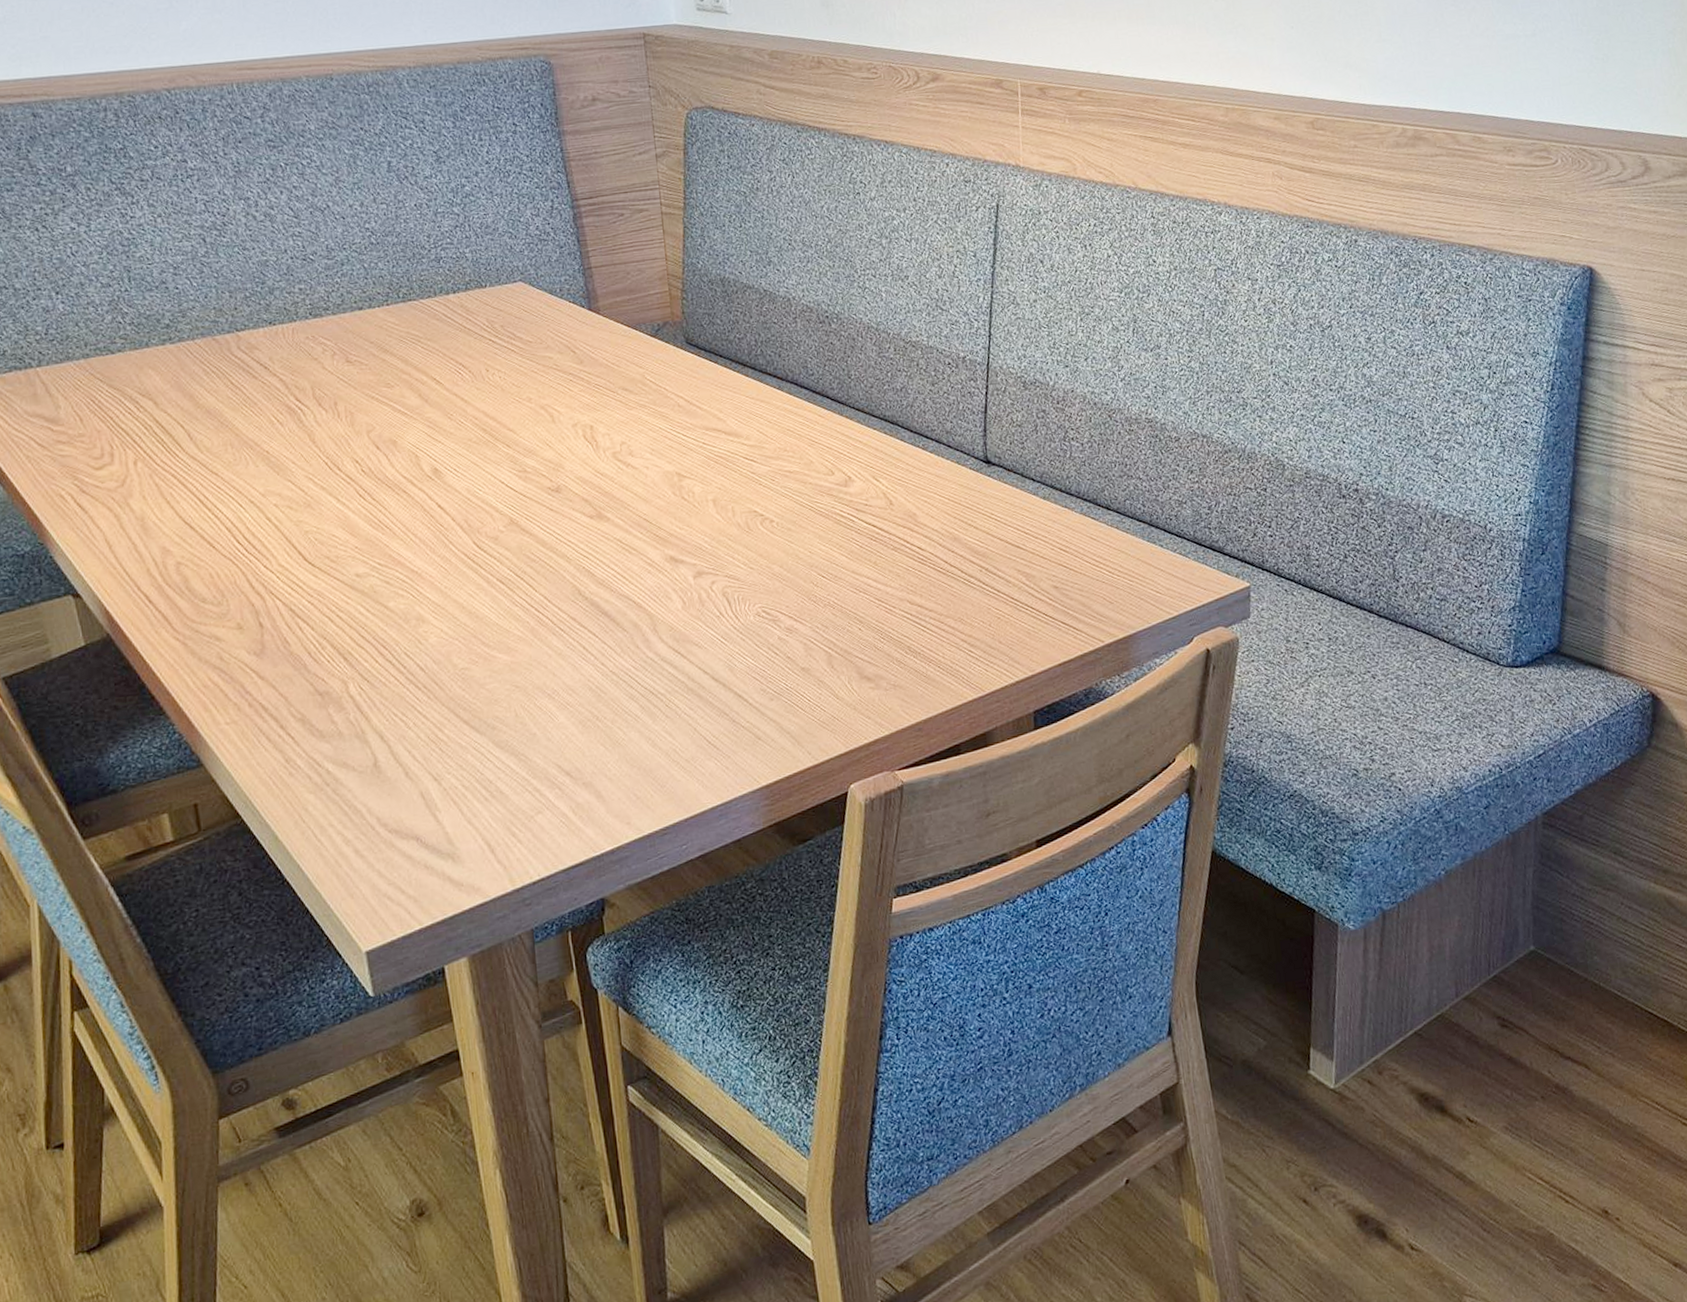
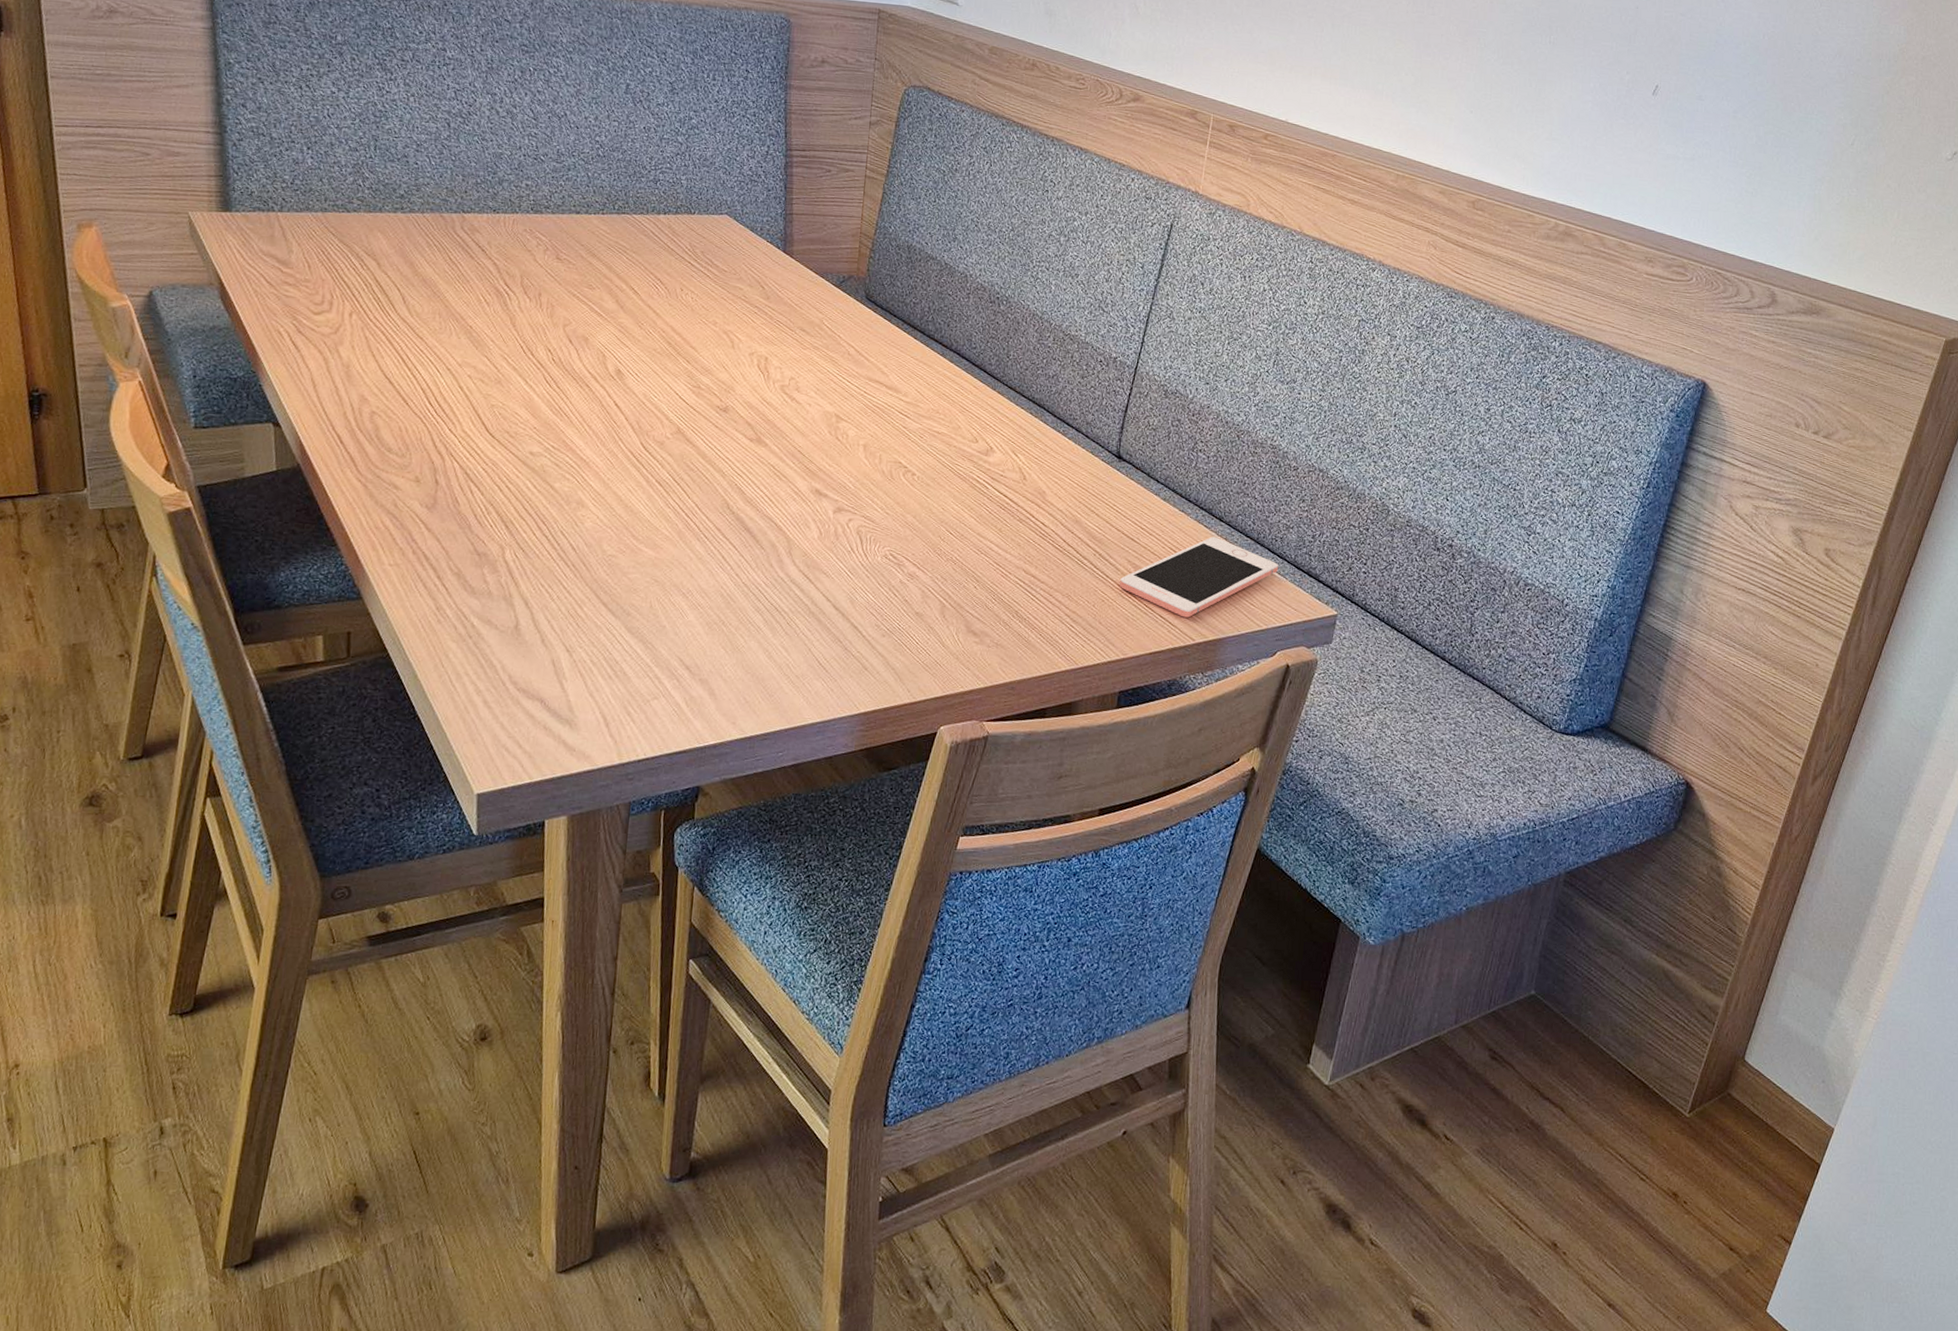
cell phone: none [1013,527,1179,620] -> present [1120,536,1279,618]

